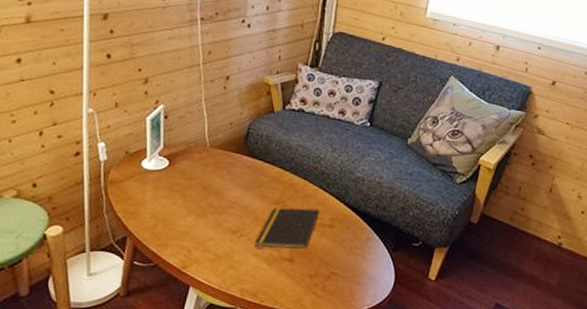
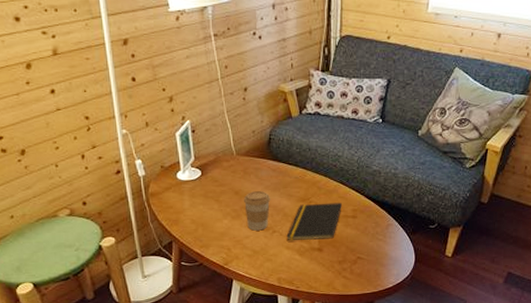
coffee cup: none [211,188,242,233] -> present [243,191,271,231]

